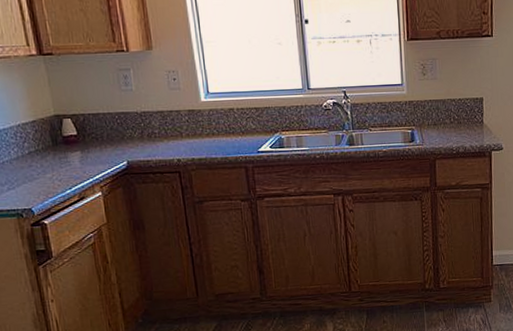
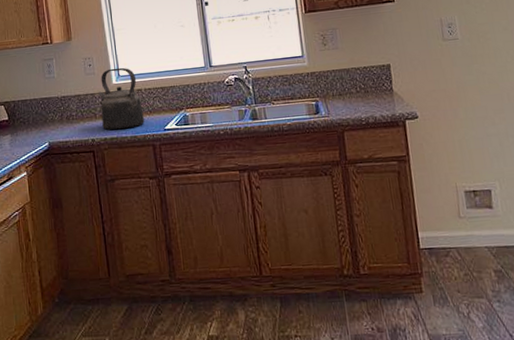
kettle: none [184,84,236,151] -> present [98,67,144,130]

